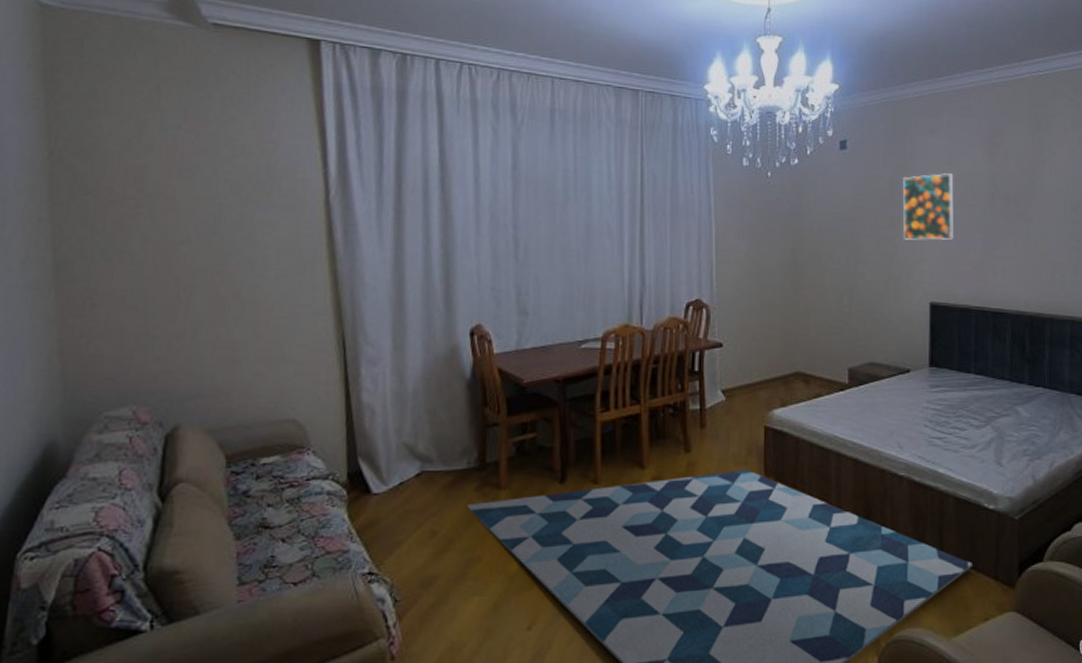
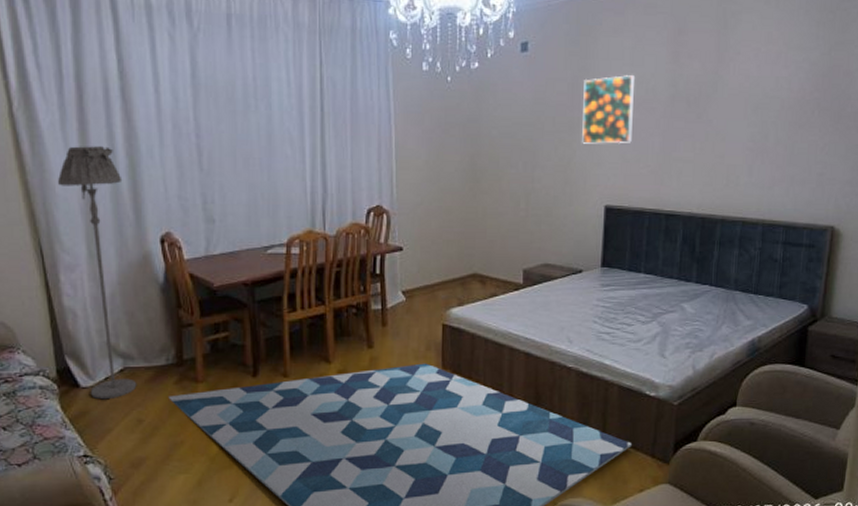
floor lamp: none [367,235,435,508] -> present [57,146,137,400]

